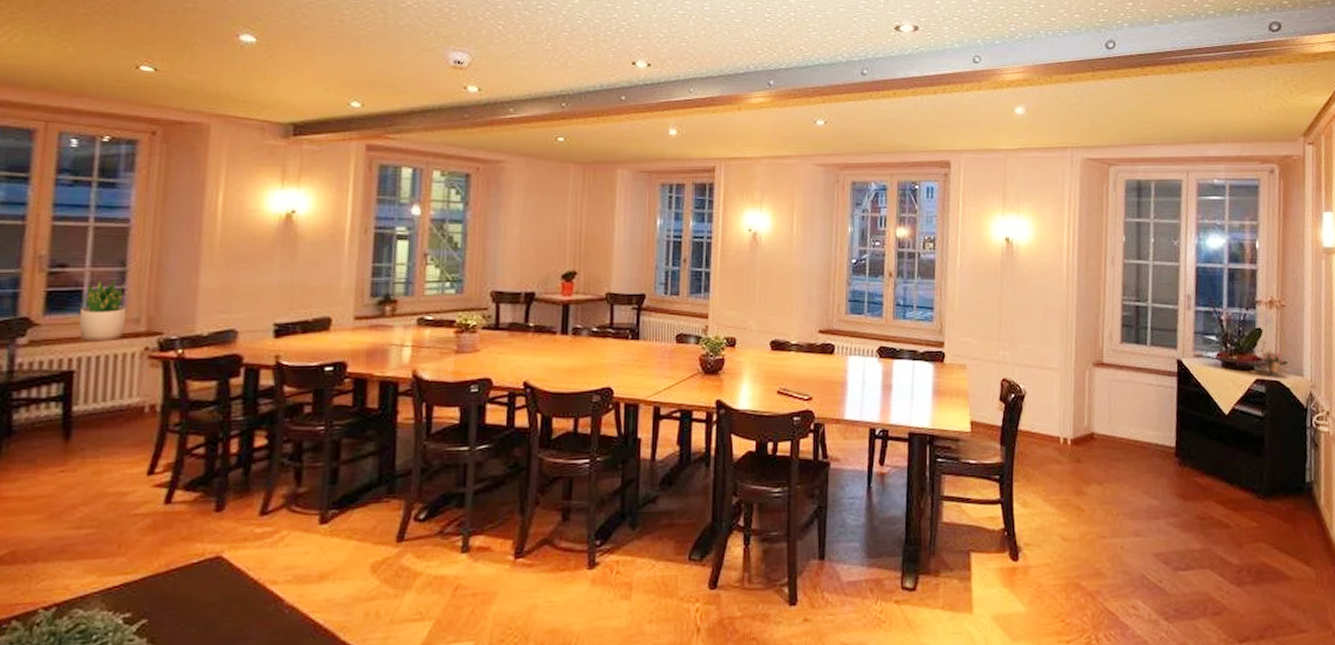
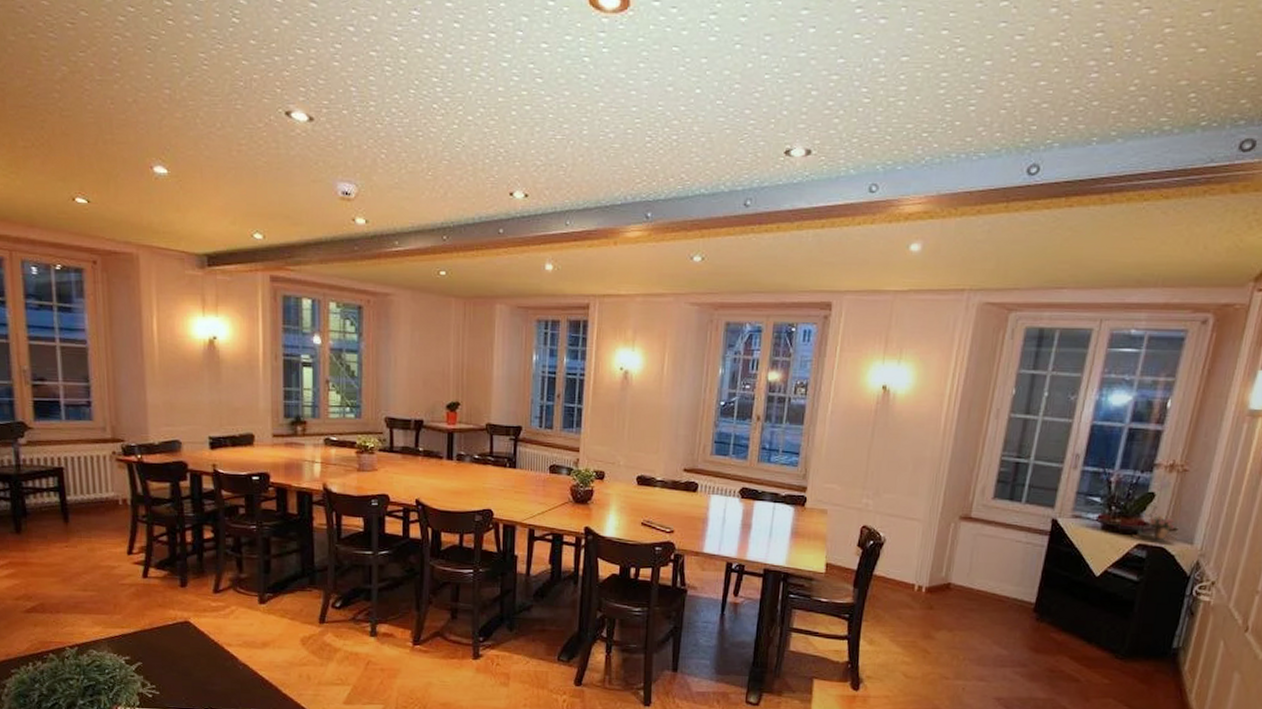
planter: present [79,279,127,342] -> none [59,392,96,445]

